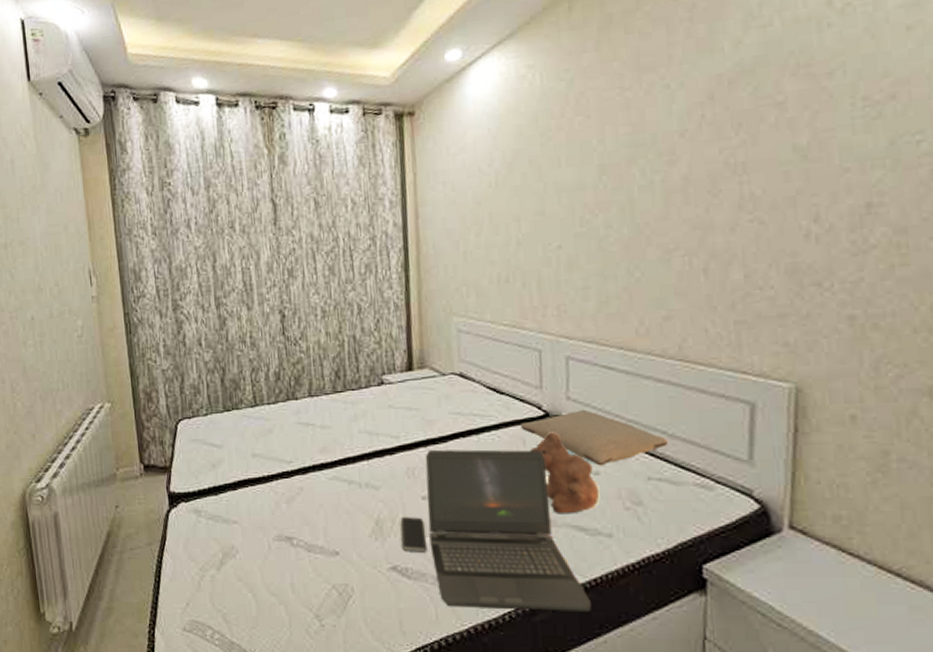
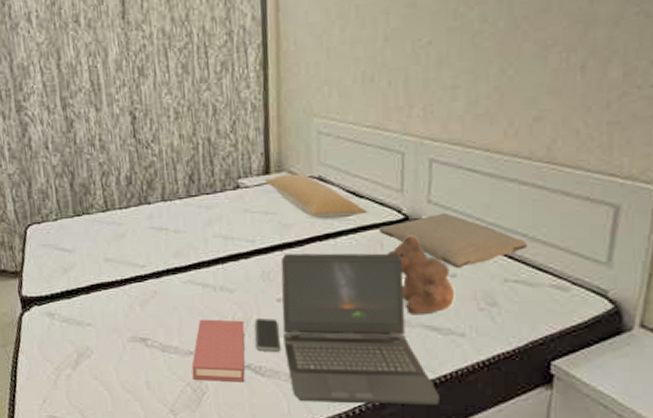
book: none [337,517,392,586] -> present [191,319,245,383]
pillow: none [408,370,509,415] -> present [265,173,368,219]

